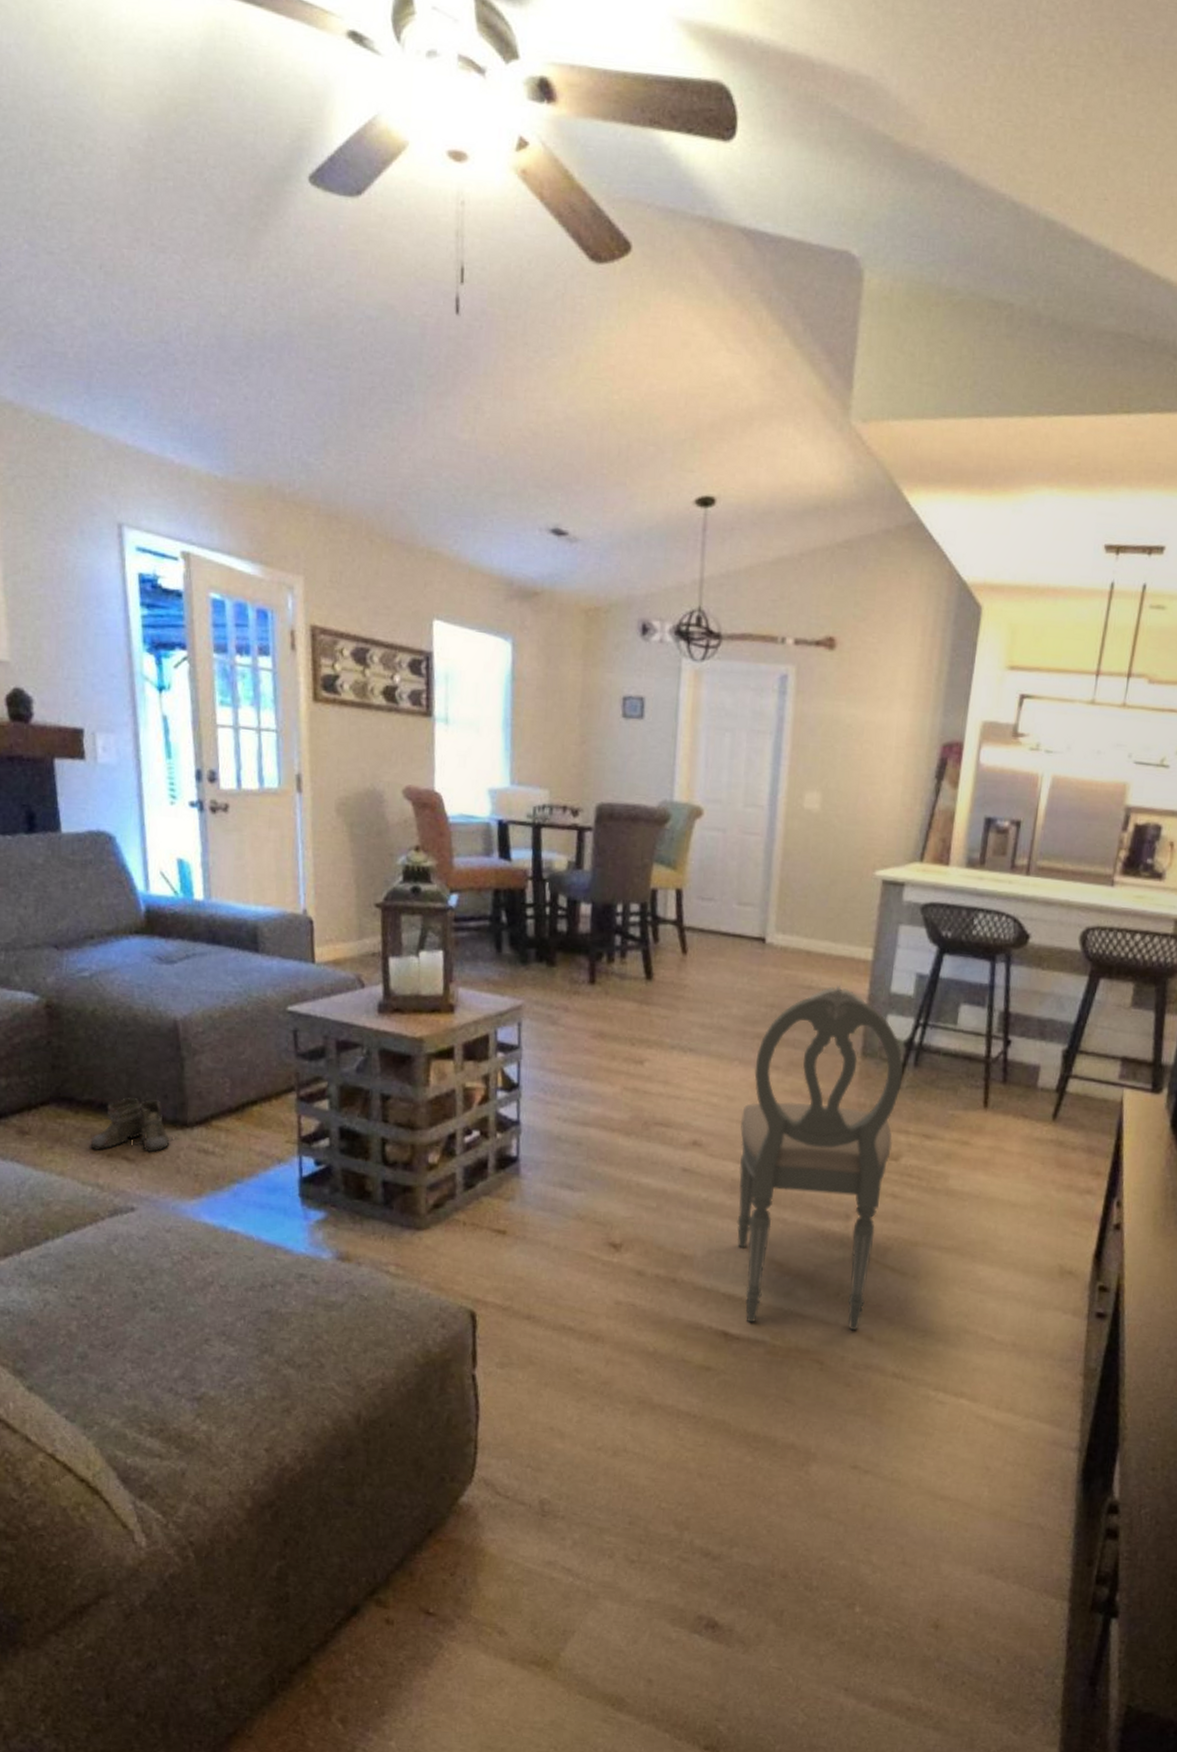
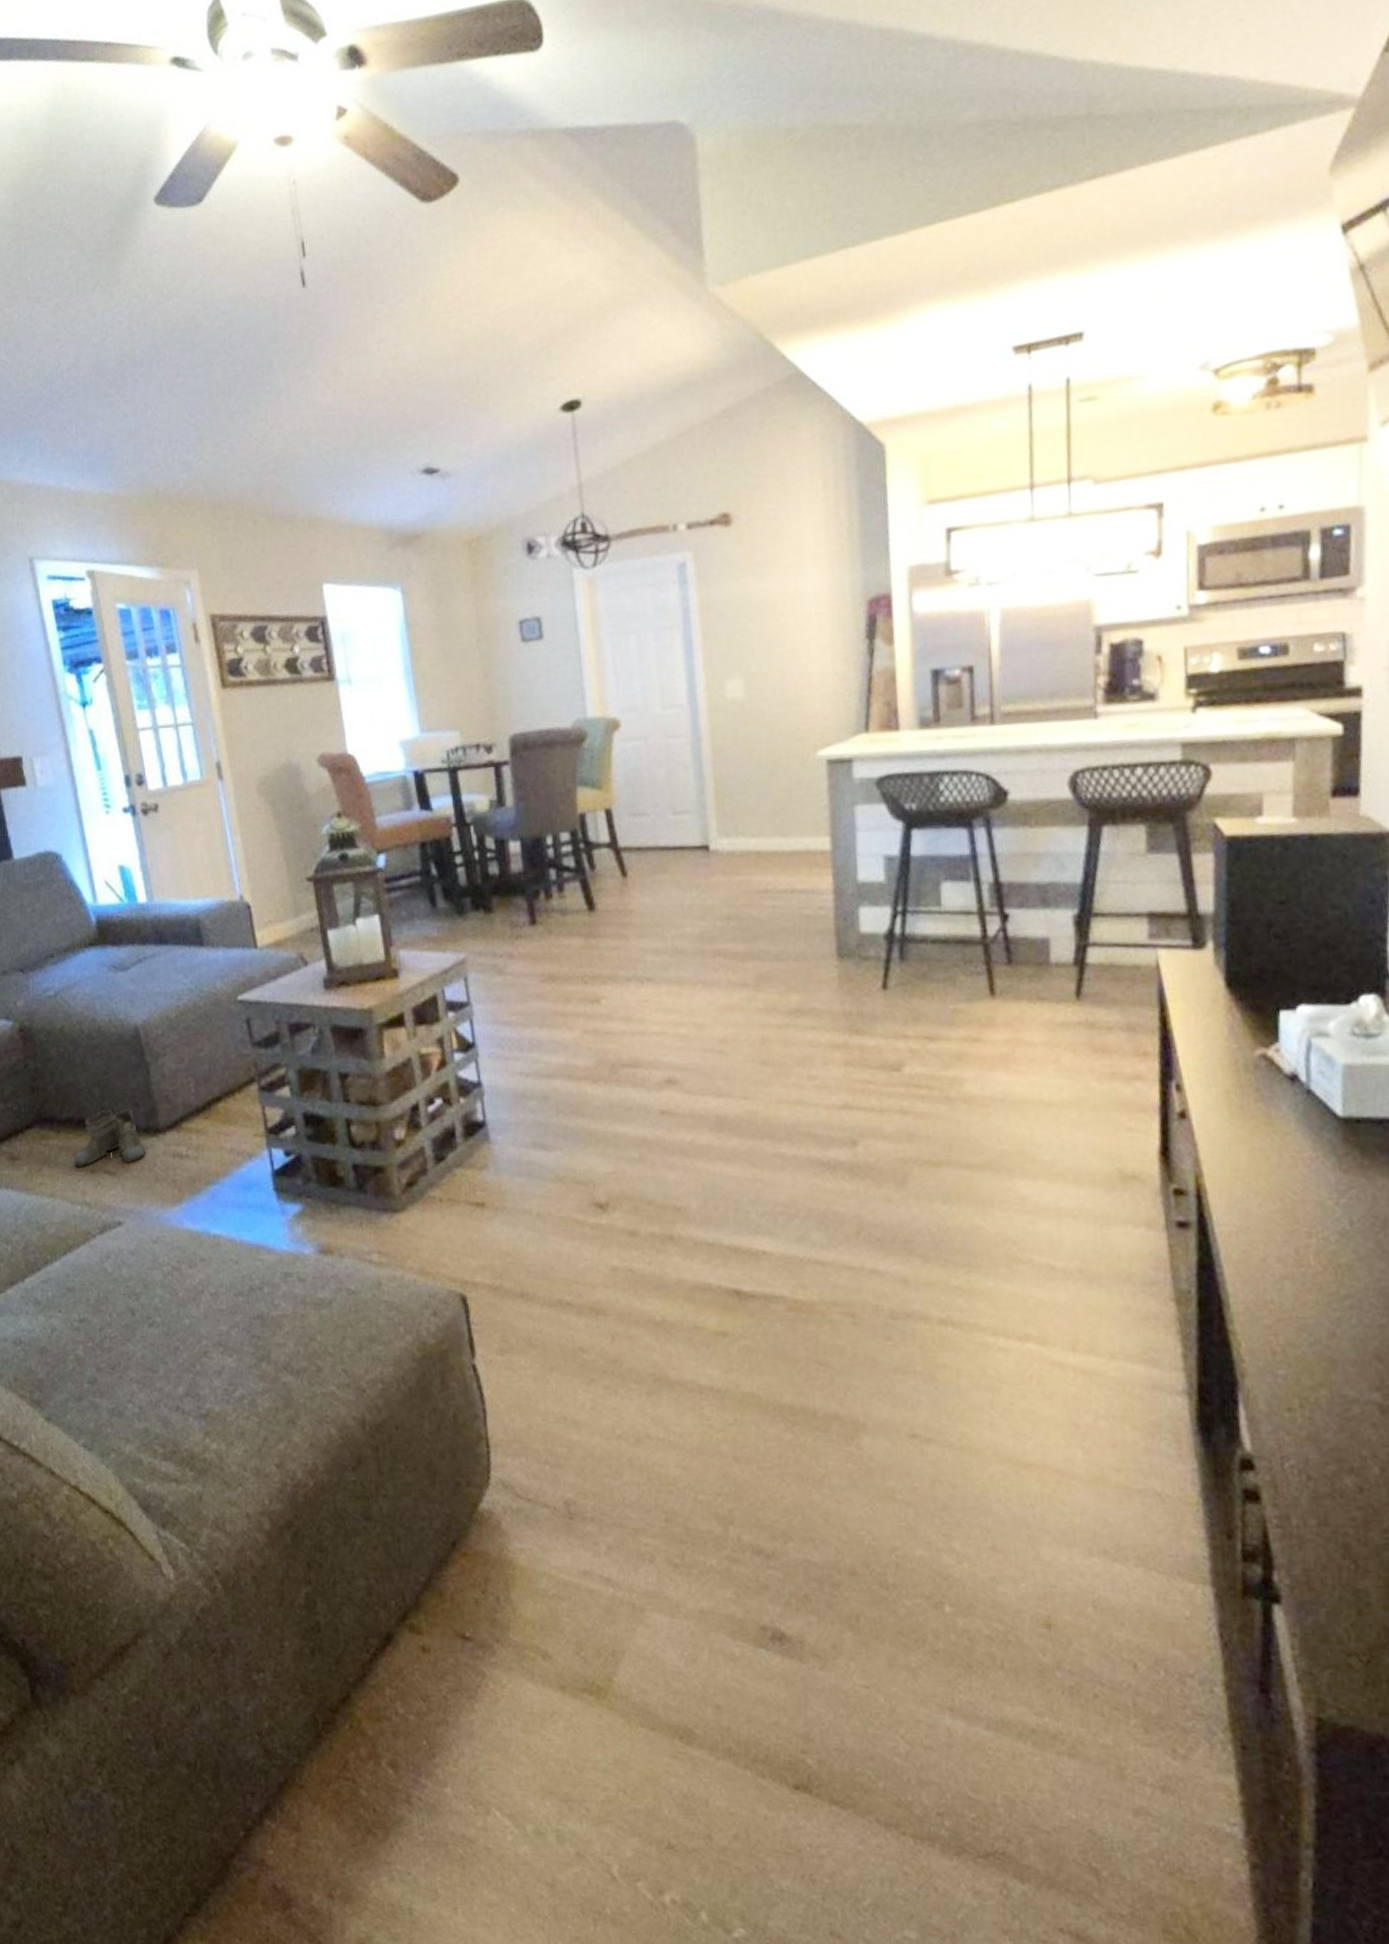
dining chair: present [737,985,903,1331] -> none [714,883,891,1277]

